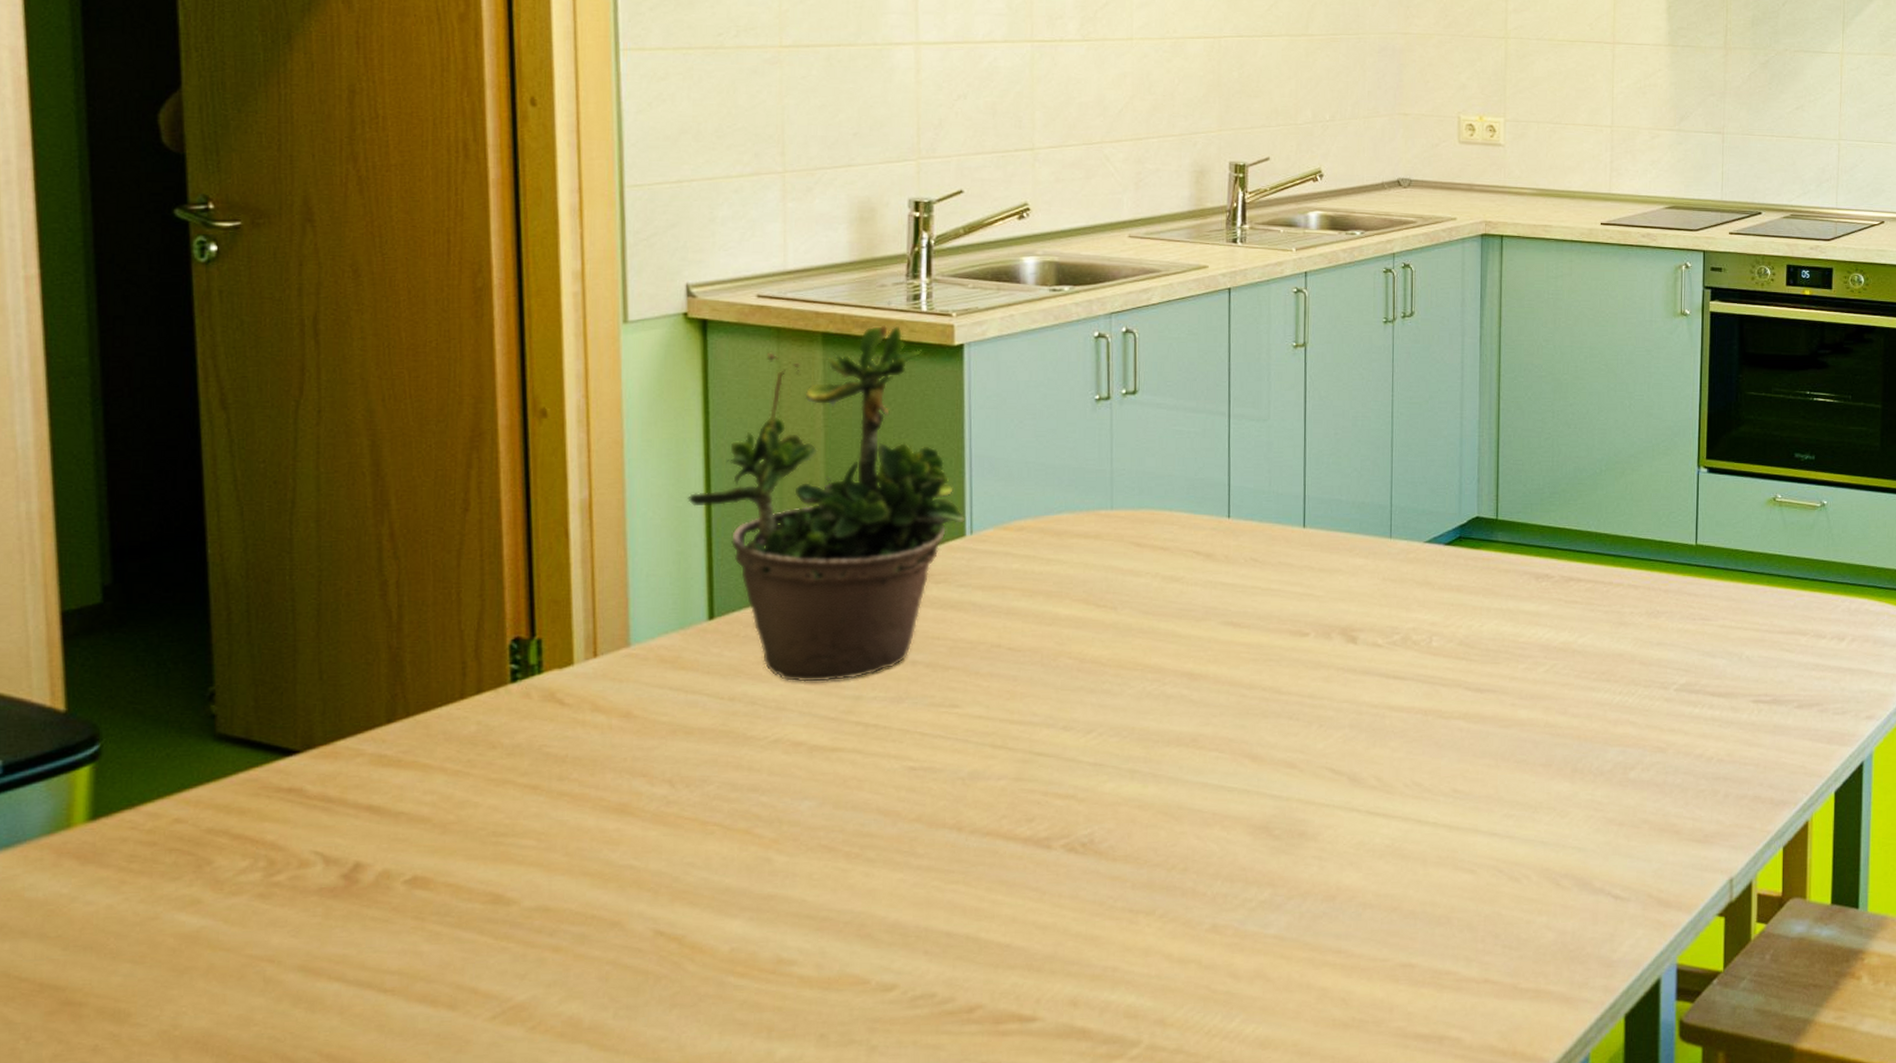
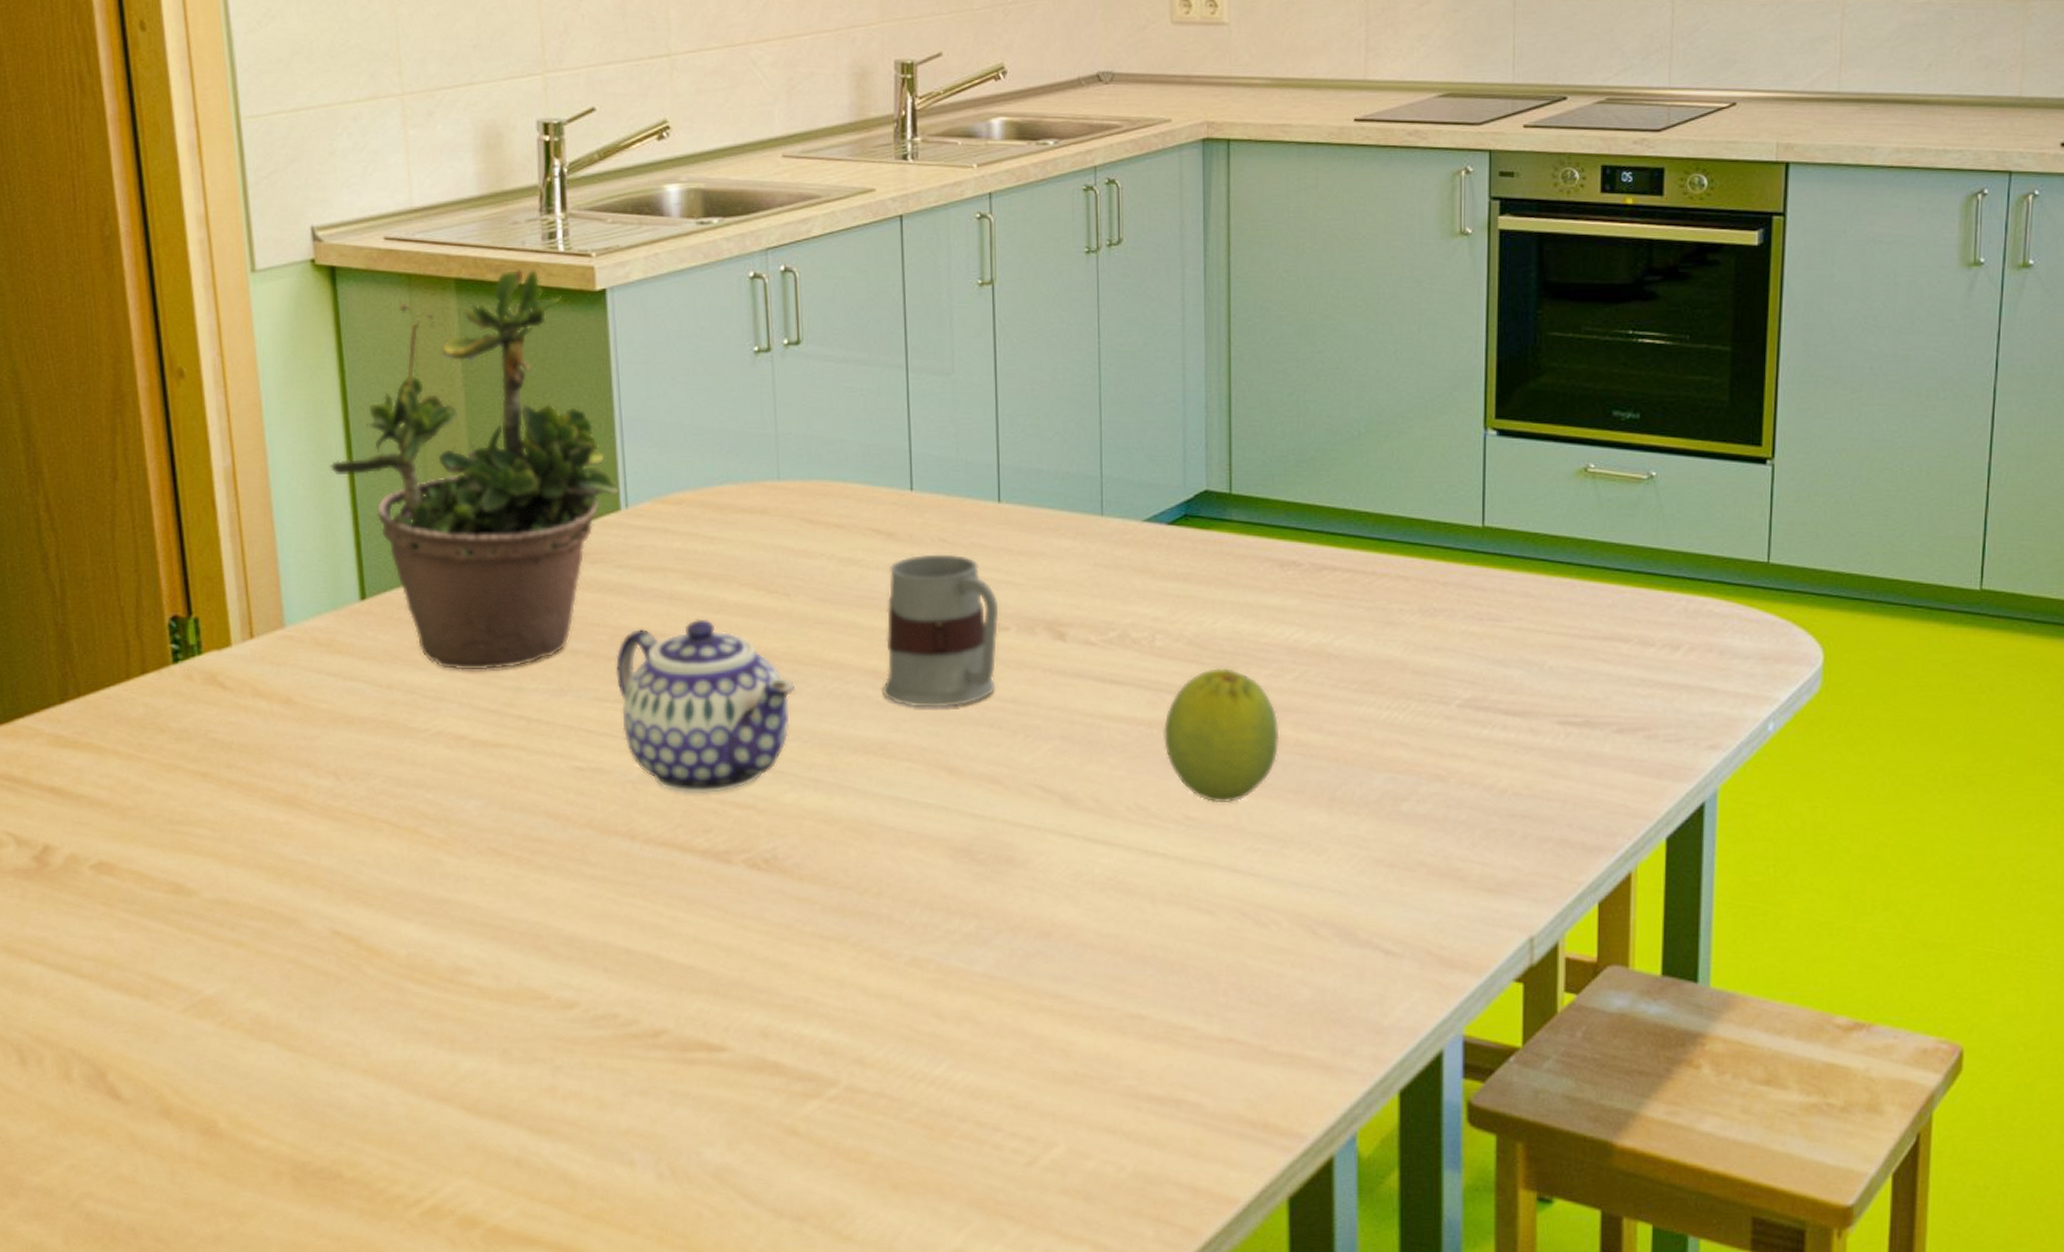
teapot: none [953,630,1117,788] -> present [616,618,794,794]
mug: none [1195,571,1301,704] -> present [882,554,999,708]
fruit: none [1437,663,1533,778] -> present [1164,667,1280,803]

